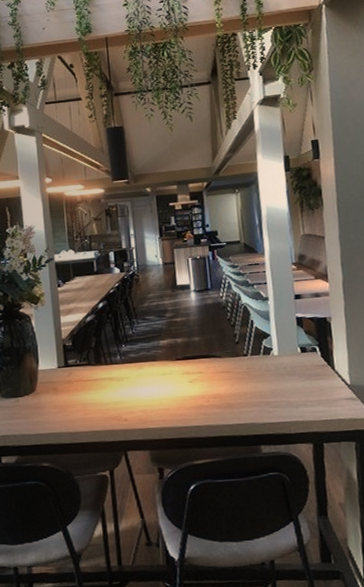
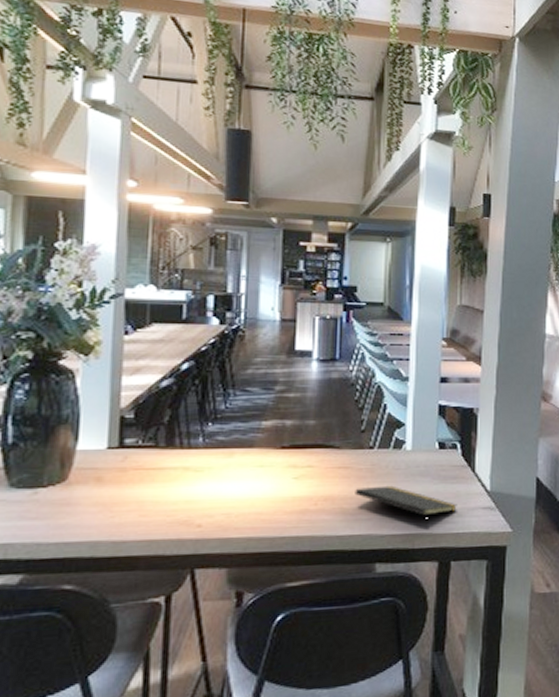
notepad: none [237,384,323,417] -> present [355,485,457,528]

